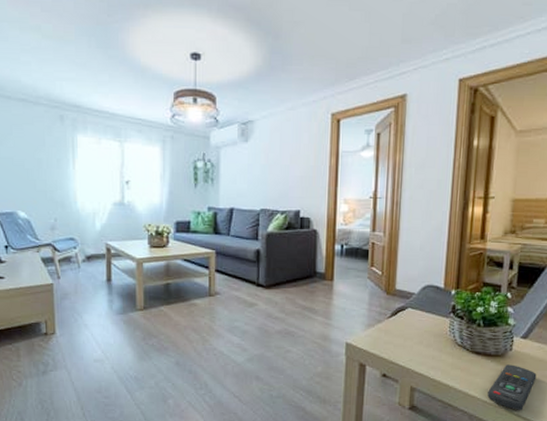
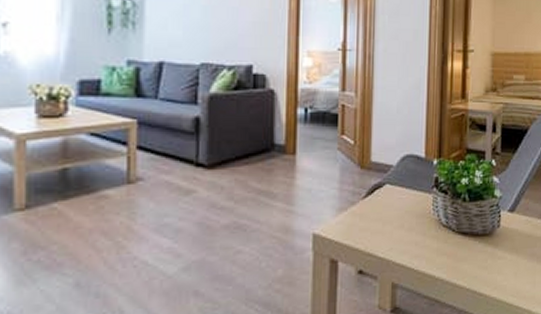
remote control: present [487,364,537,410] -> none [477,244,526,298]

